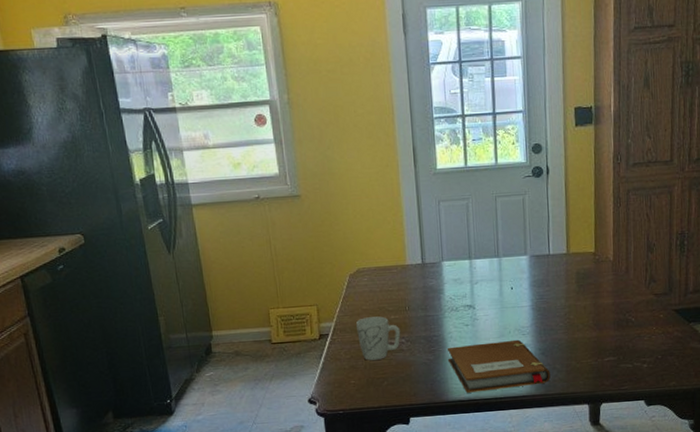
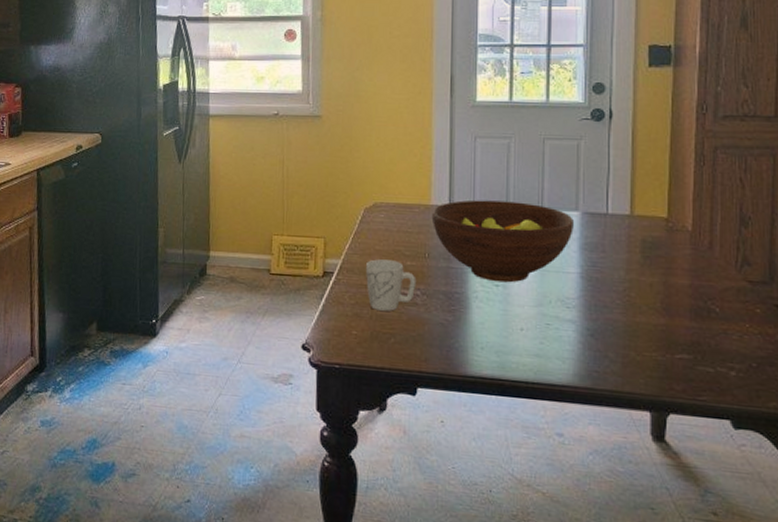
fruit bowl: none [407,253,524,323] -> present [431,200,573,283]
notebook: present [448,339,551,393] -> none [471,309,600,374]

